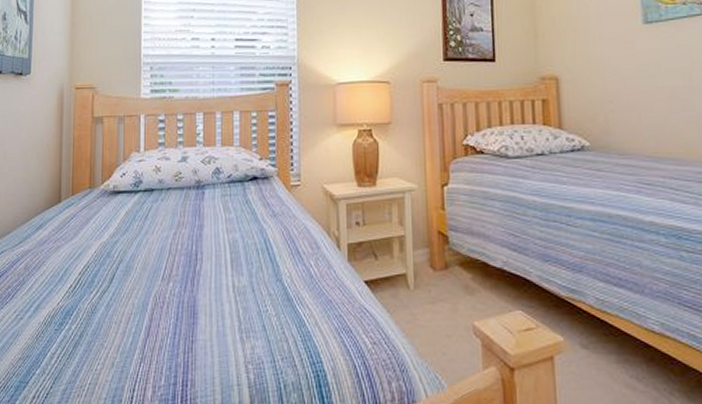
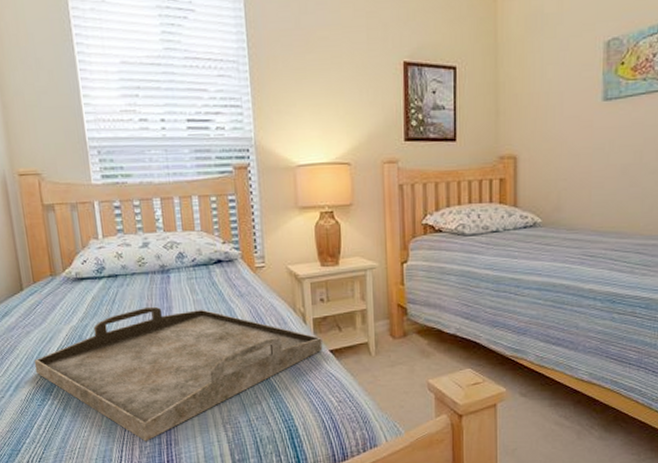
serving tray: none [58,224,357,380] -> present [34,306,323,441]

